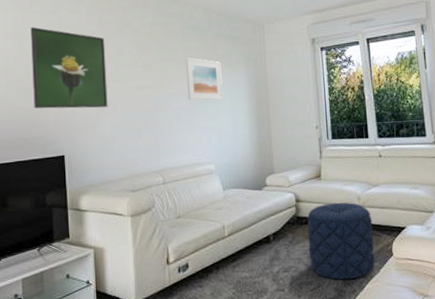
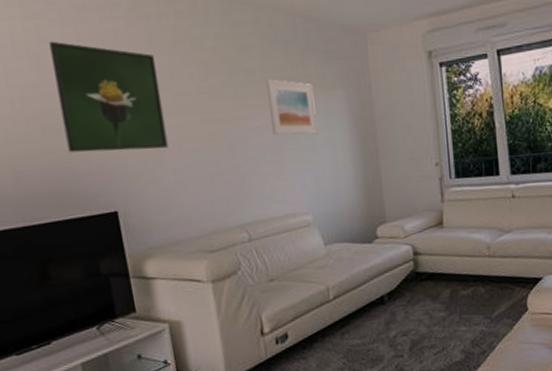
pouf: present [307,202,375,280] -> none [428,252,508,341]

